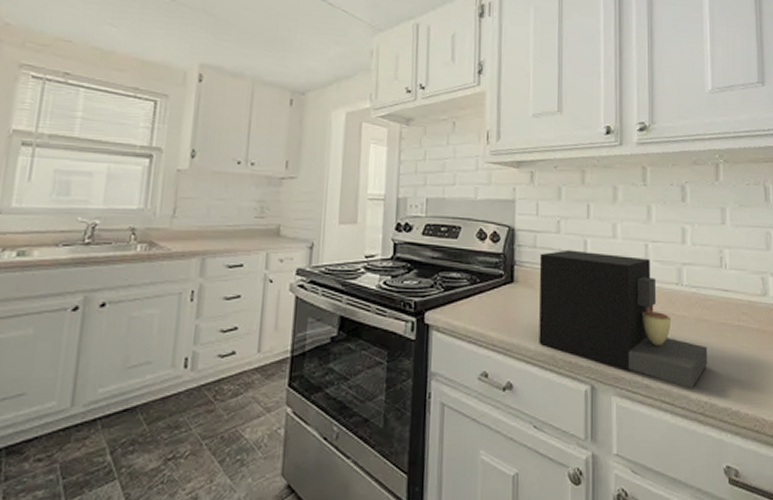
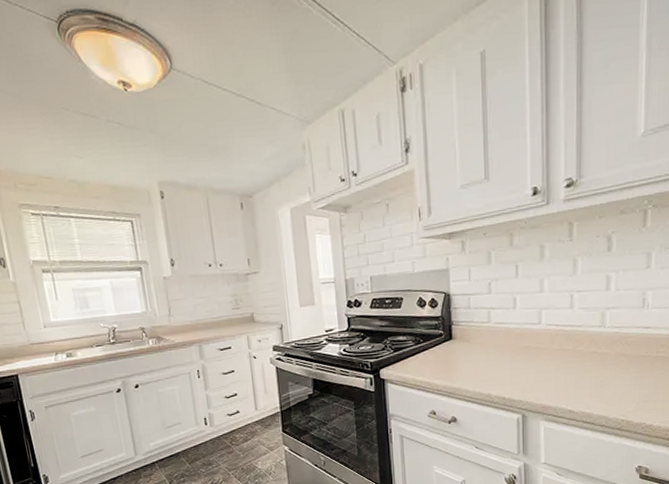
coffee maker: present [539,249,708,388] -> none [474,306,627,410]

